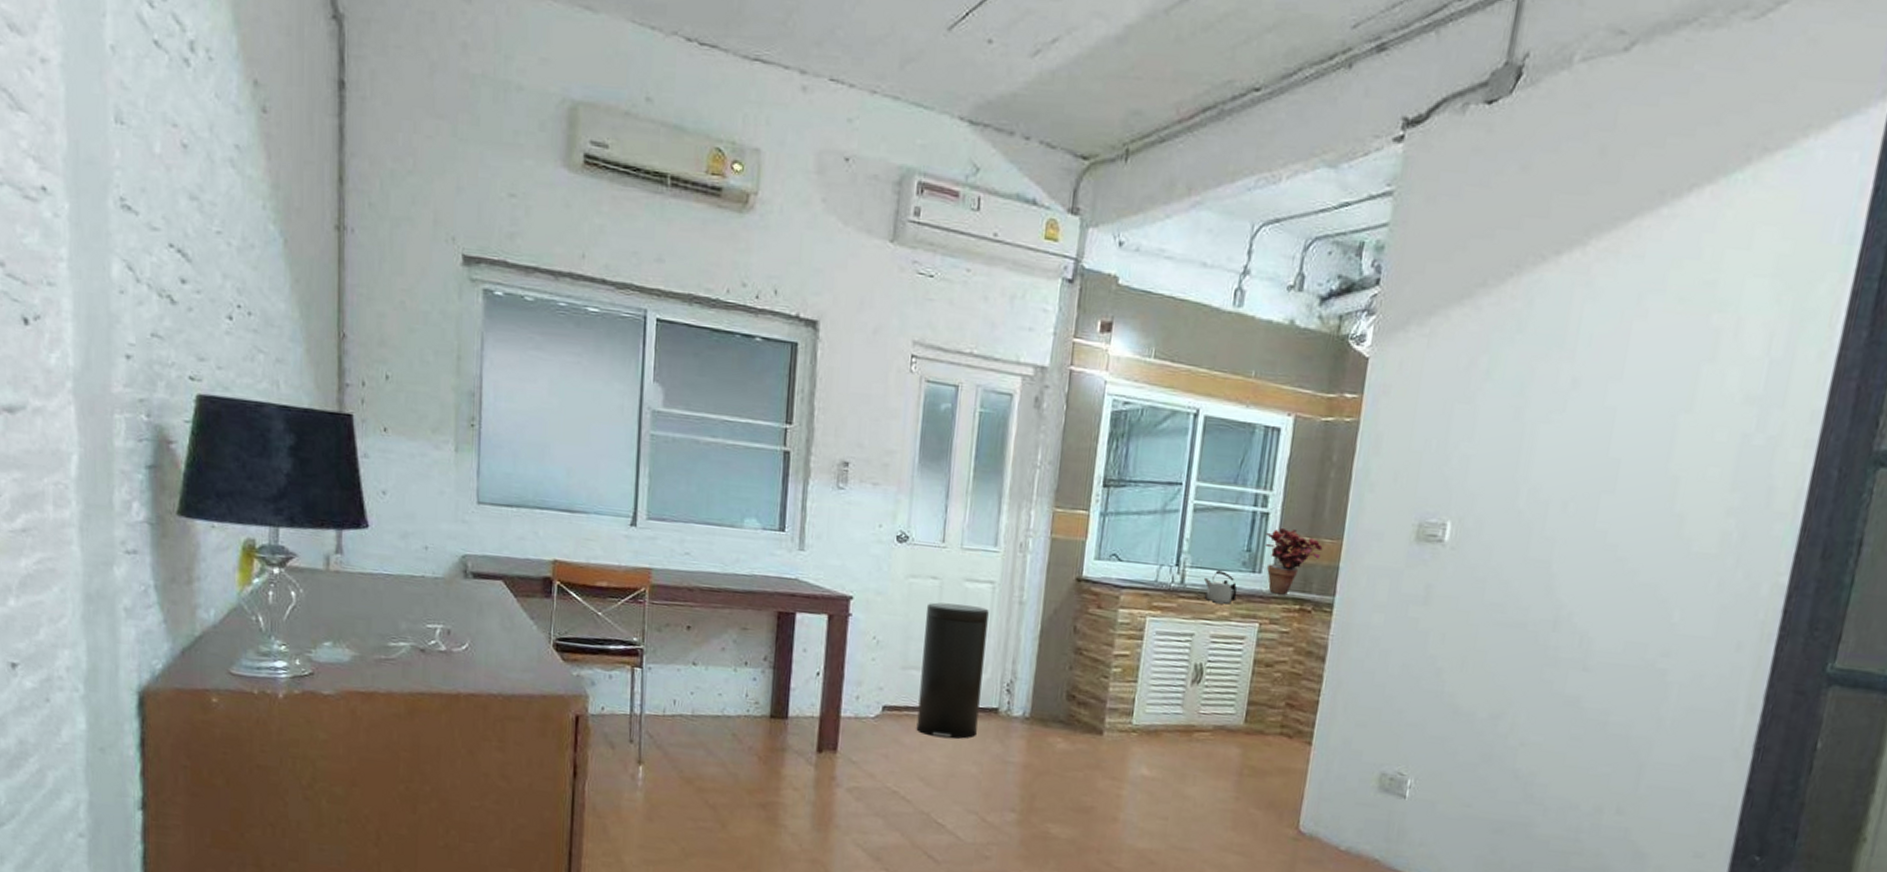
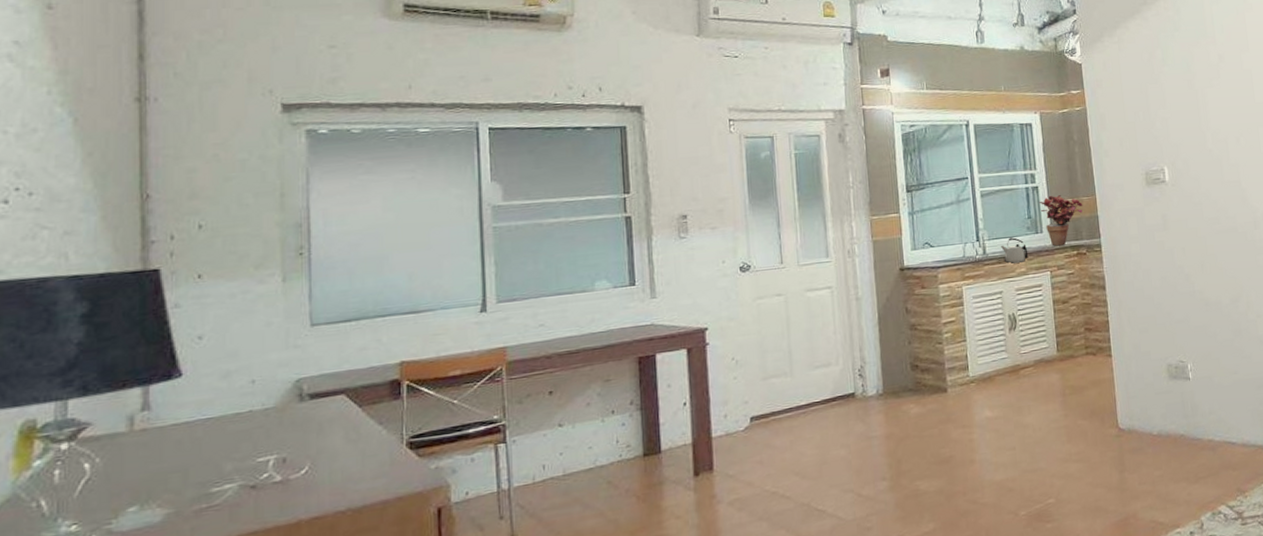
pedal bin: present [916,602,989,739] -> none [776,310,839,433]

